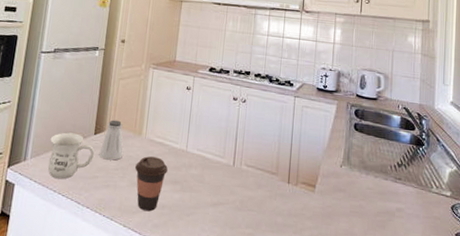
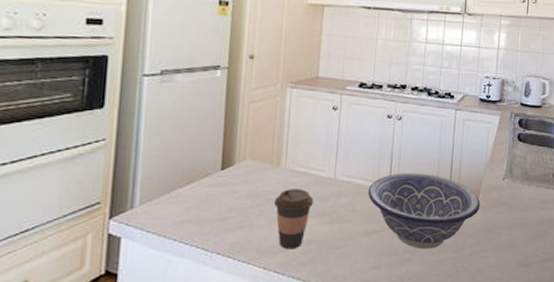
mug: present [47,132,95,179] -> none [163,170,224,226]
saltshaker: present [99,120,124,161] -> none [228,151,260,198]
decorative bowl: none [215,151,319,227] -> present [368,173,481,249]

